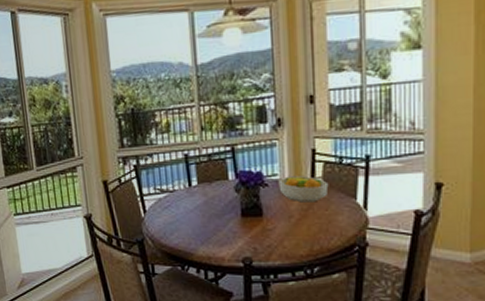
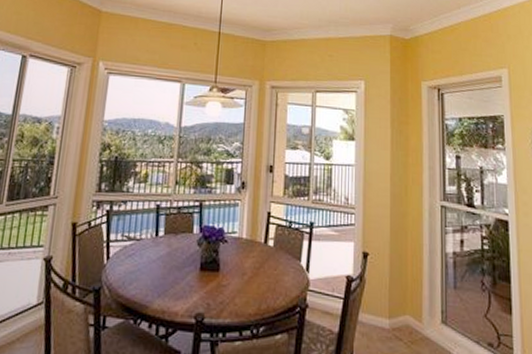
fruit bowl: present [278,176,329,203] -> none [236,235,279,262]

